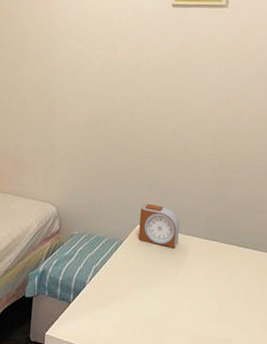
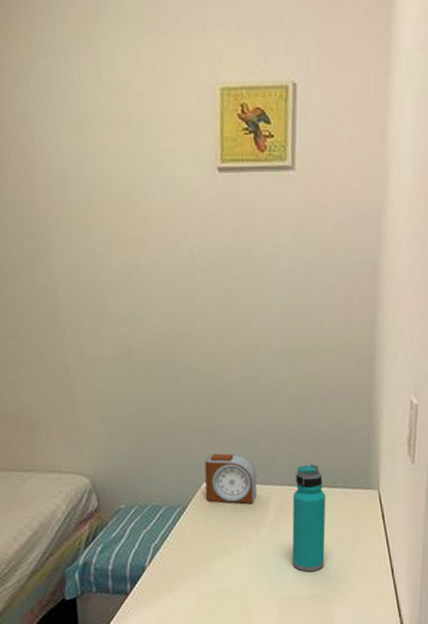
water bottle: none [203,224,236,317] -> present [292,463,326,572]

